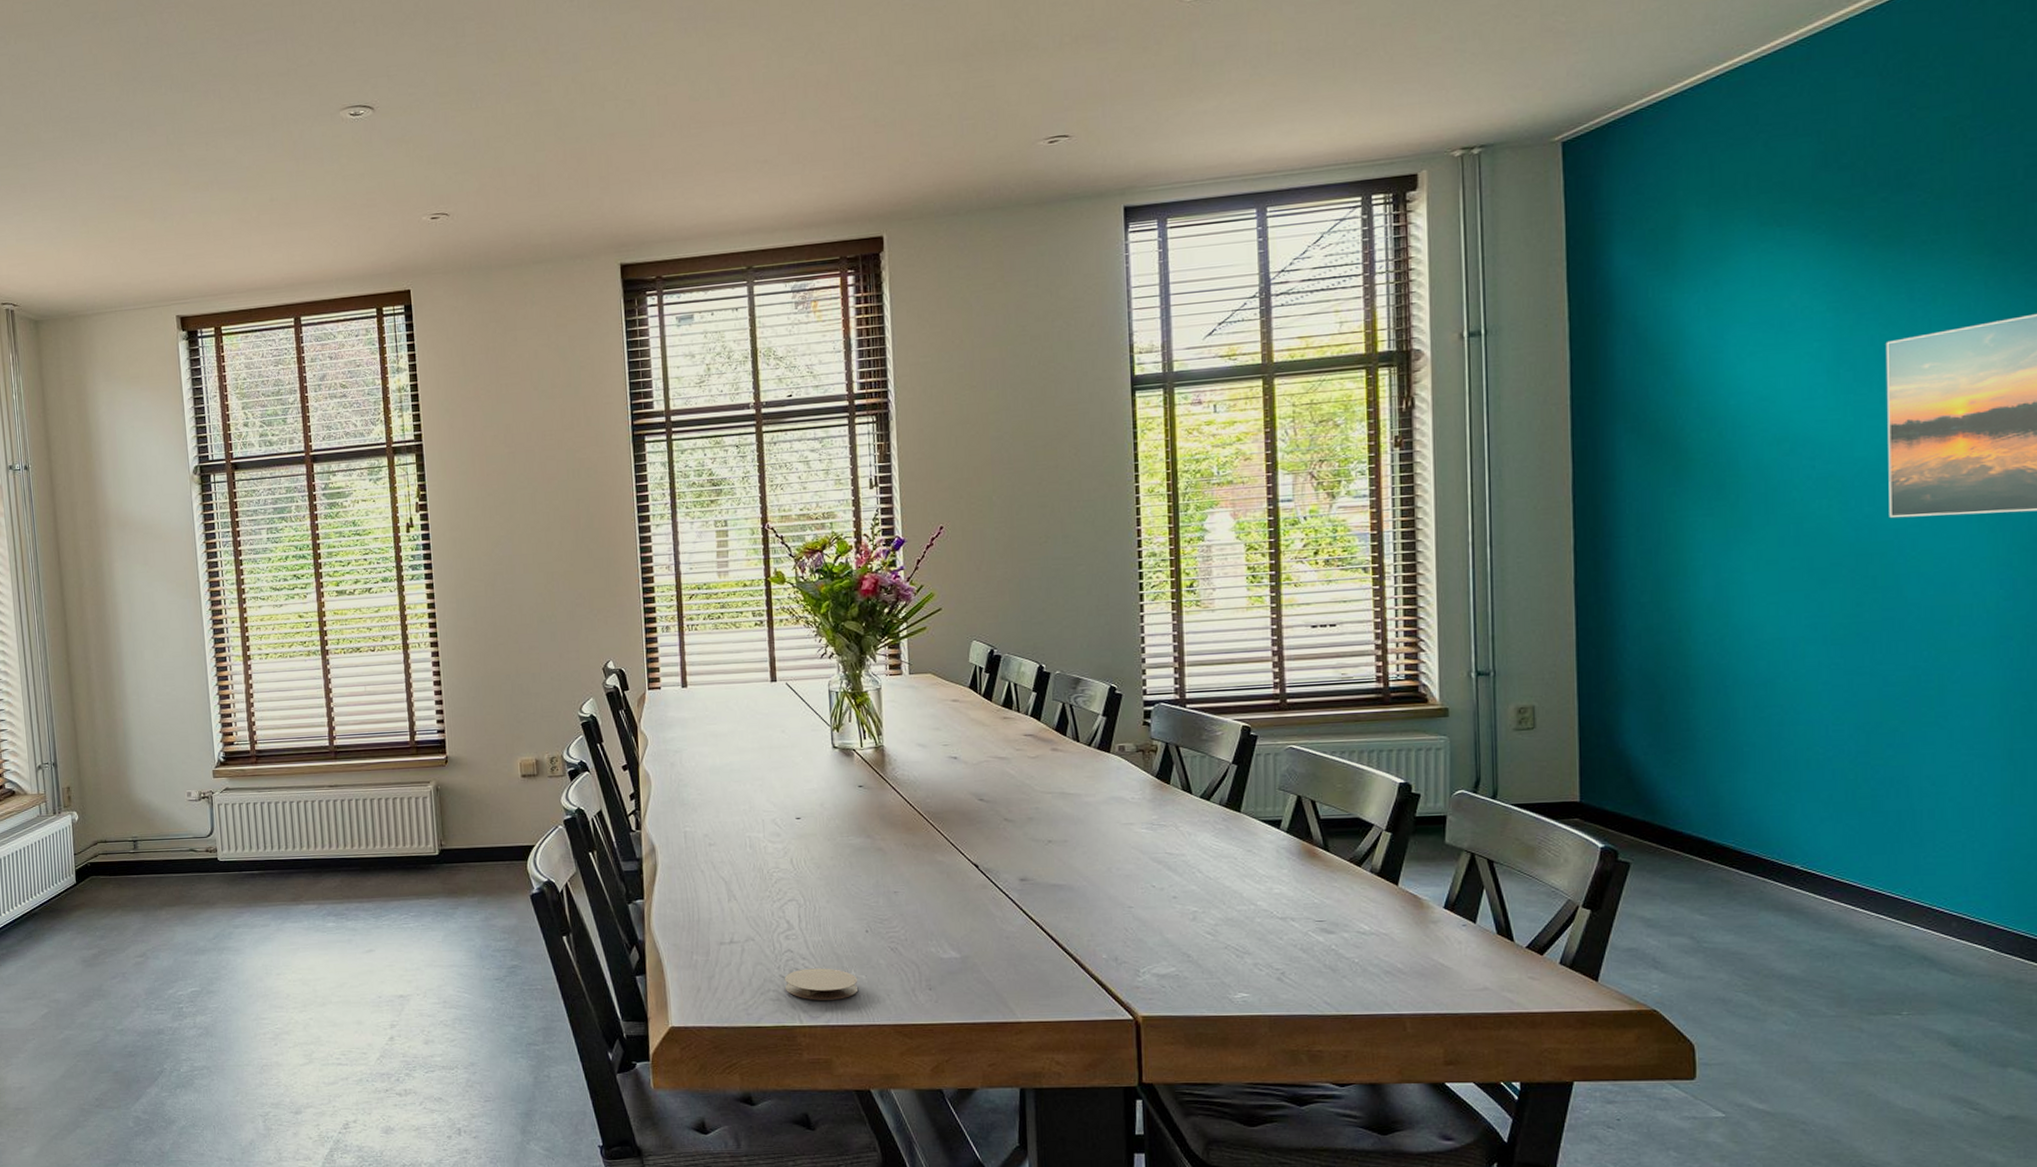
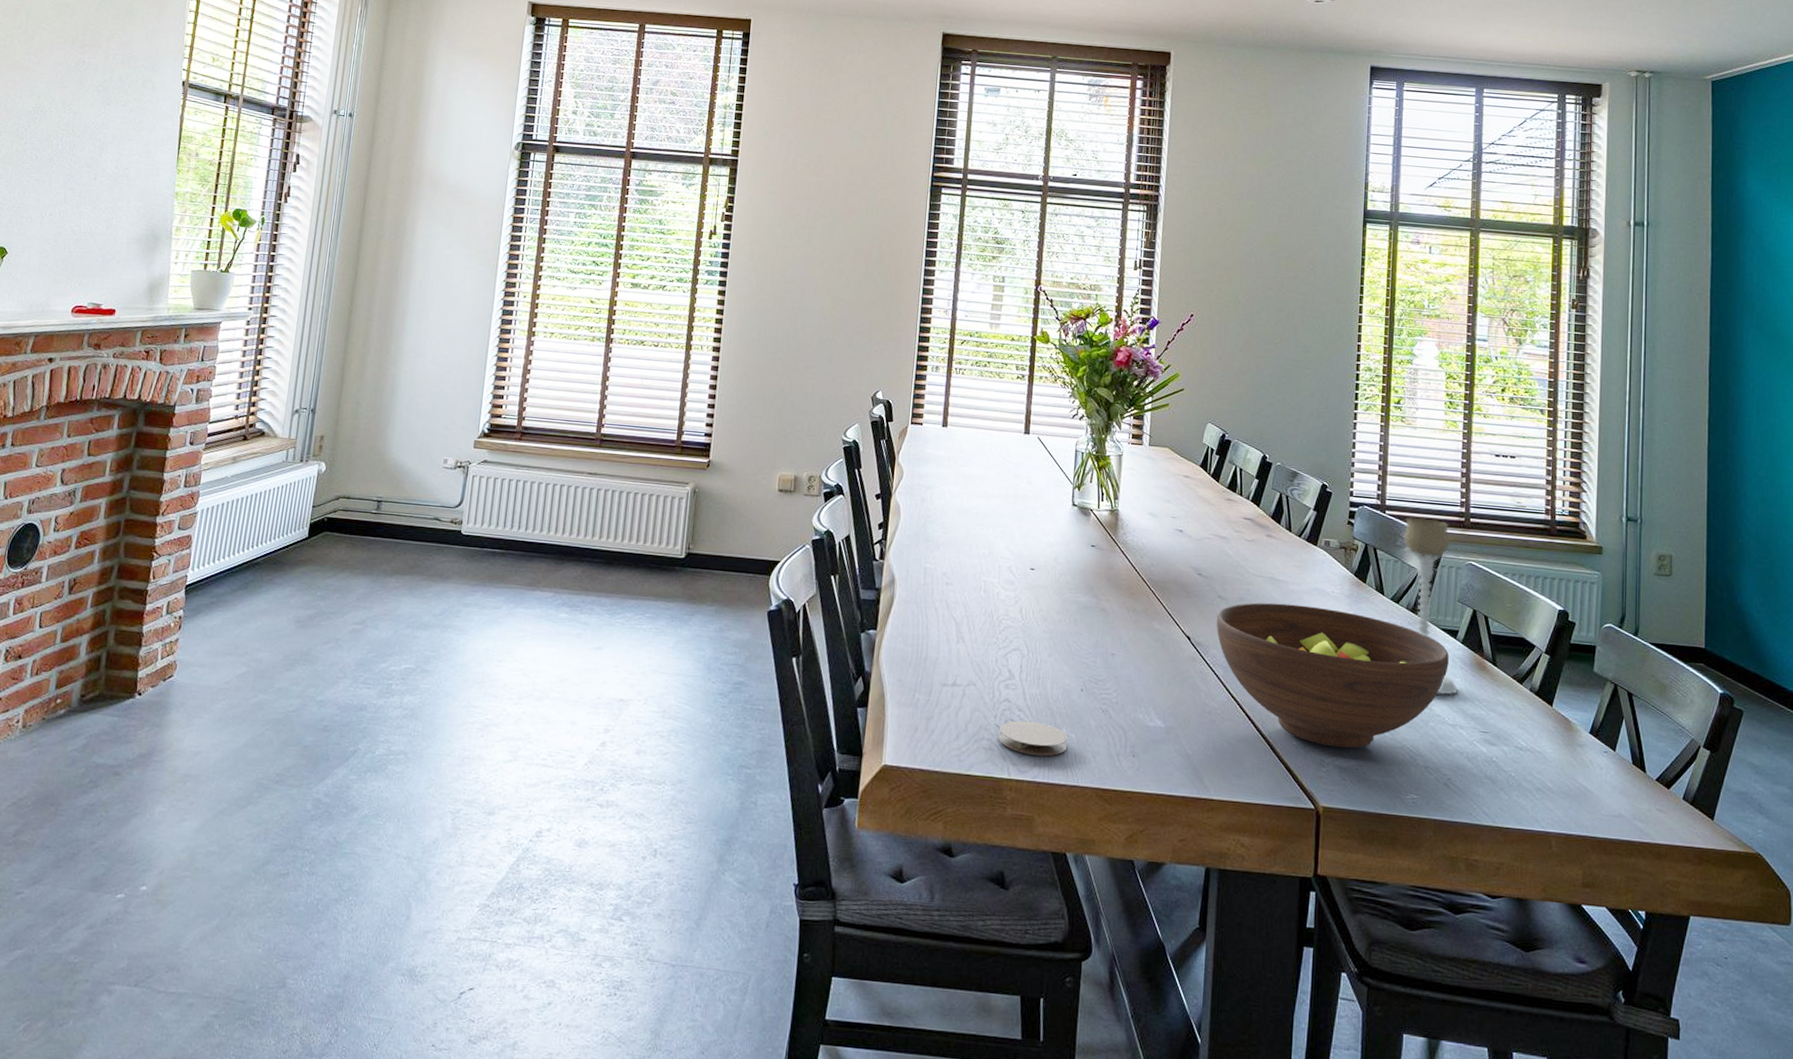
fruit bowl: none [1004,816,1273,956] -> present [1216,602,1449,749]
candle holder: none [1209,705,1287,889] -> present [1403,517,1459,695]

